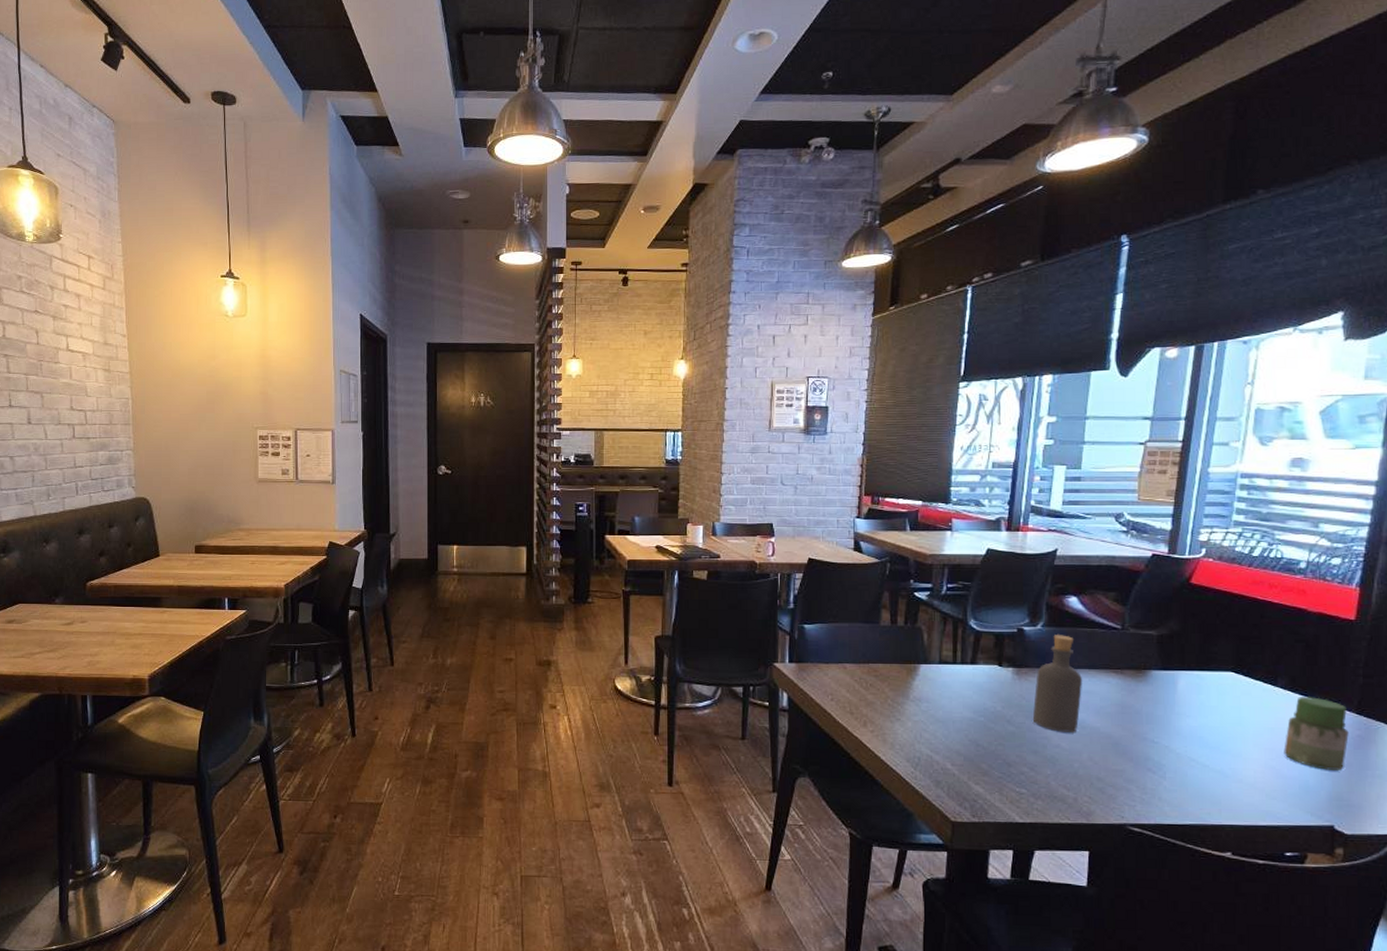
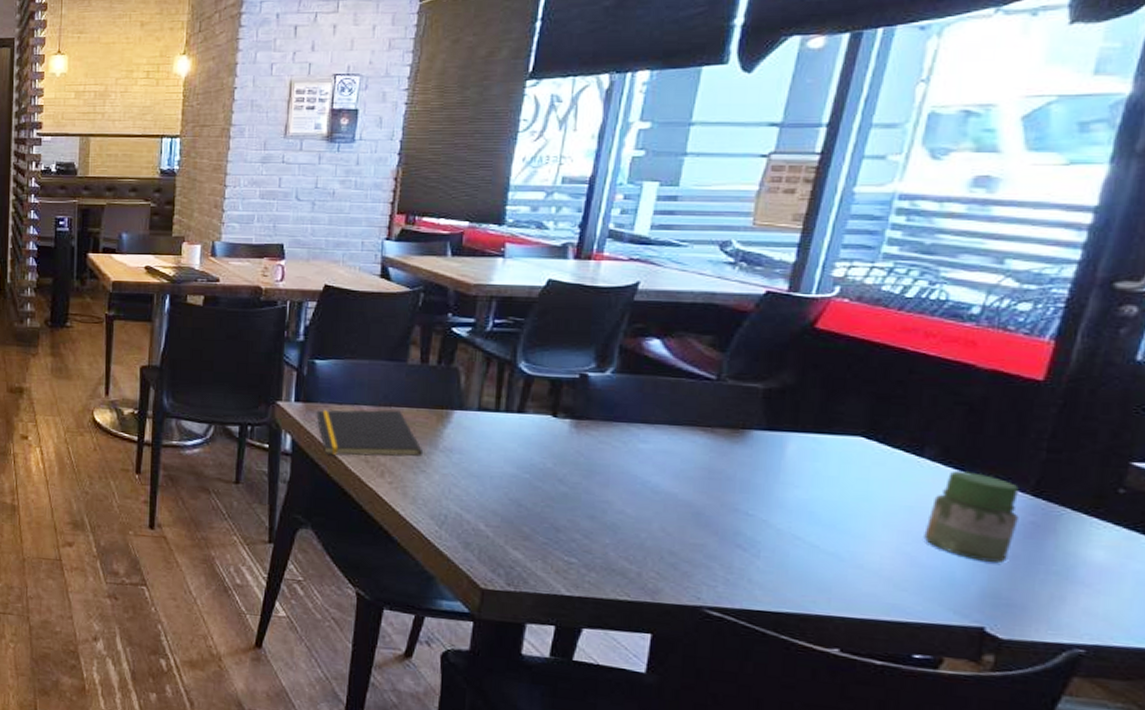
notepad: none [807,666,897,710] -> present [316,409,422,457]
bottle: present [1032,635,1083,732] -> none [591,383,661,497]

